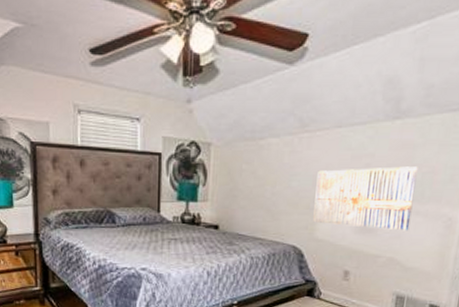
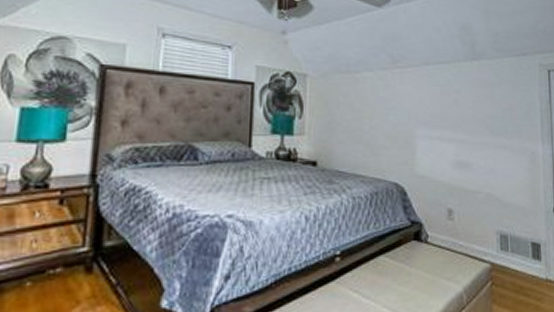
wall art: present [313,166,418,231] -> none [412,103,500,166]

